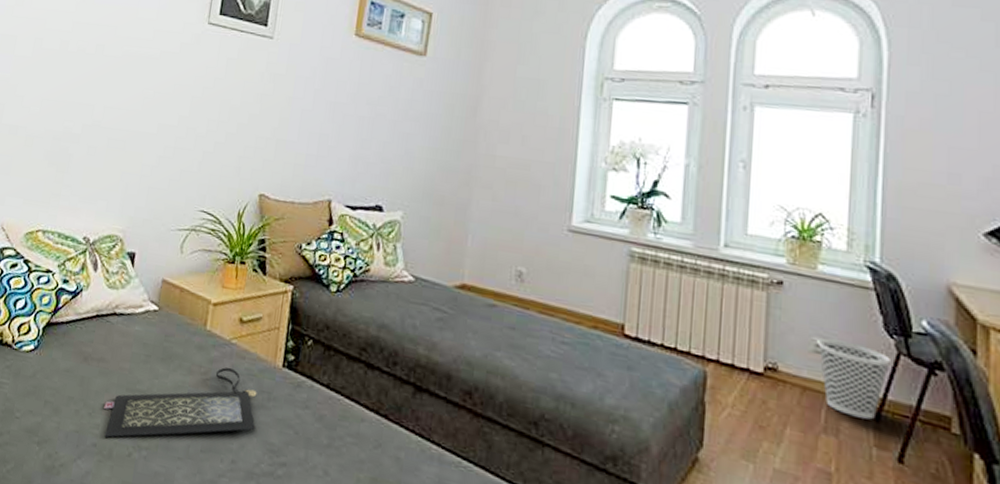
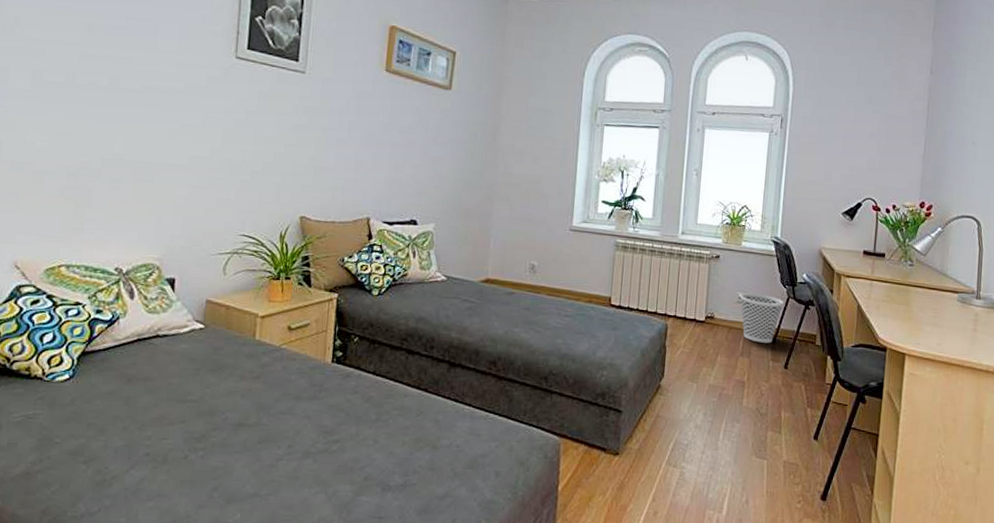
clutch bag: present [104,367,257,438] -> none [154,369,309,446]

